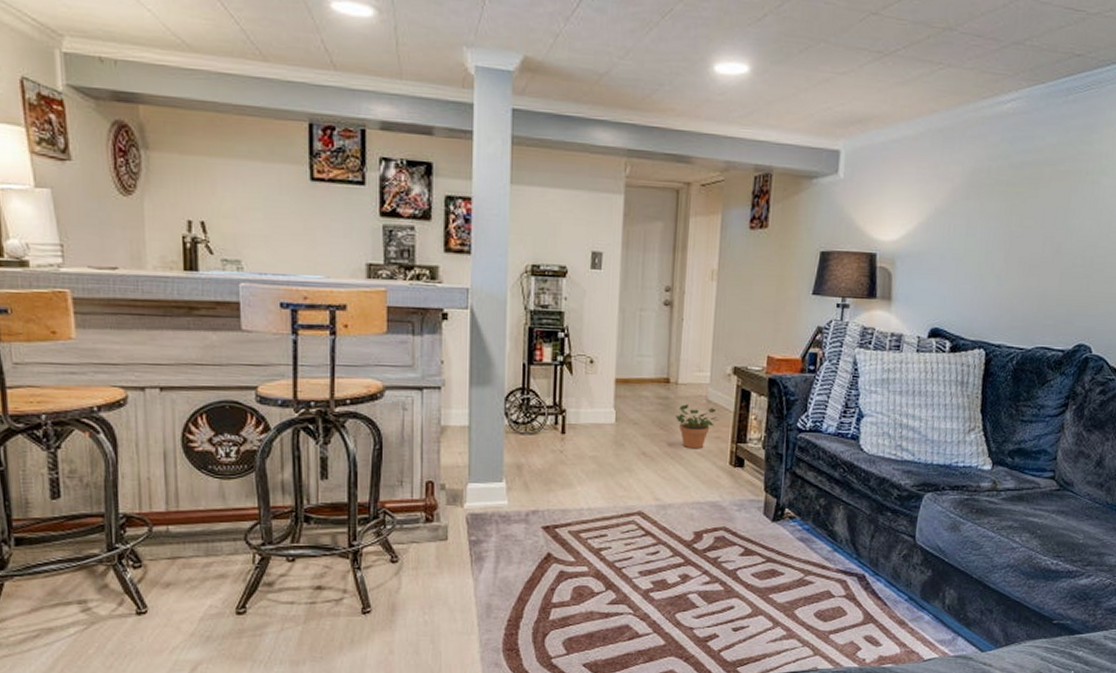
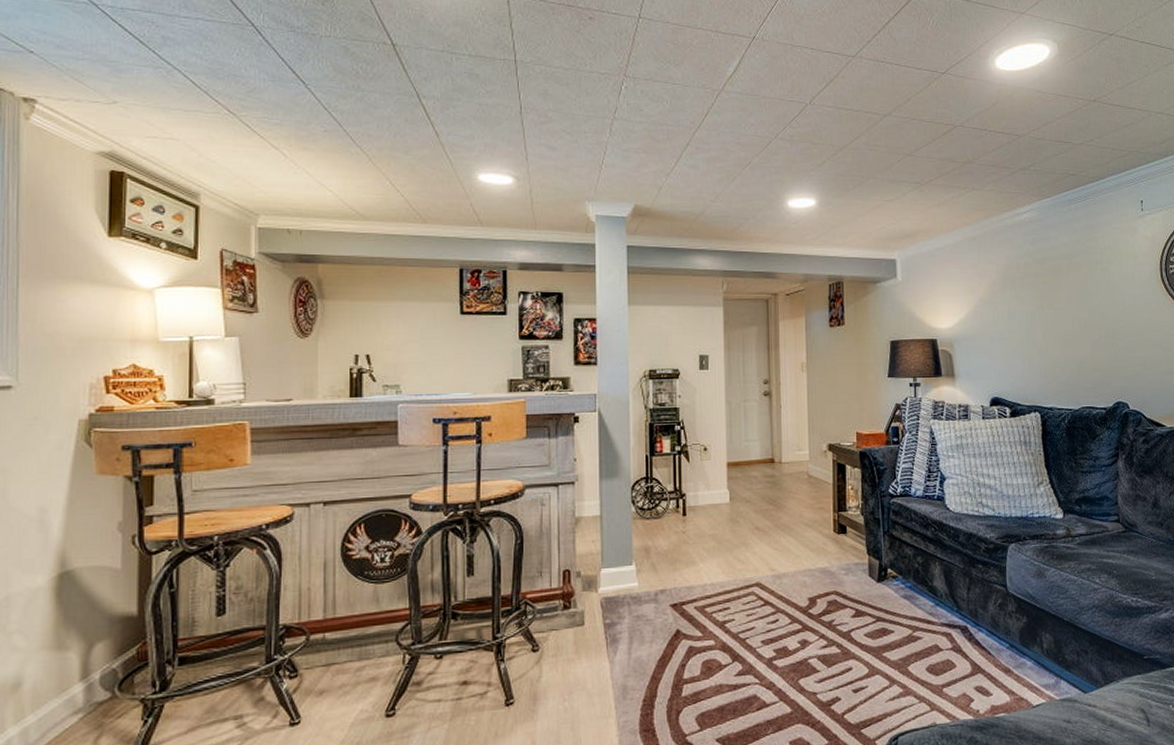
potted plant: present [676,404,719,449] -> none [782,480,820,521]

